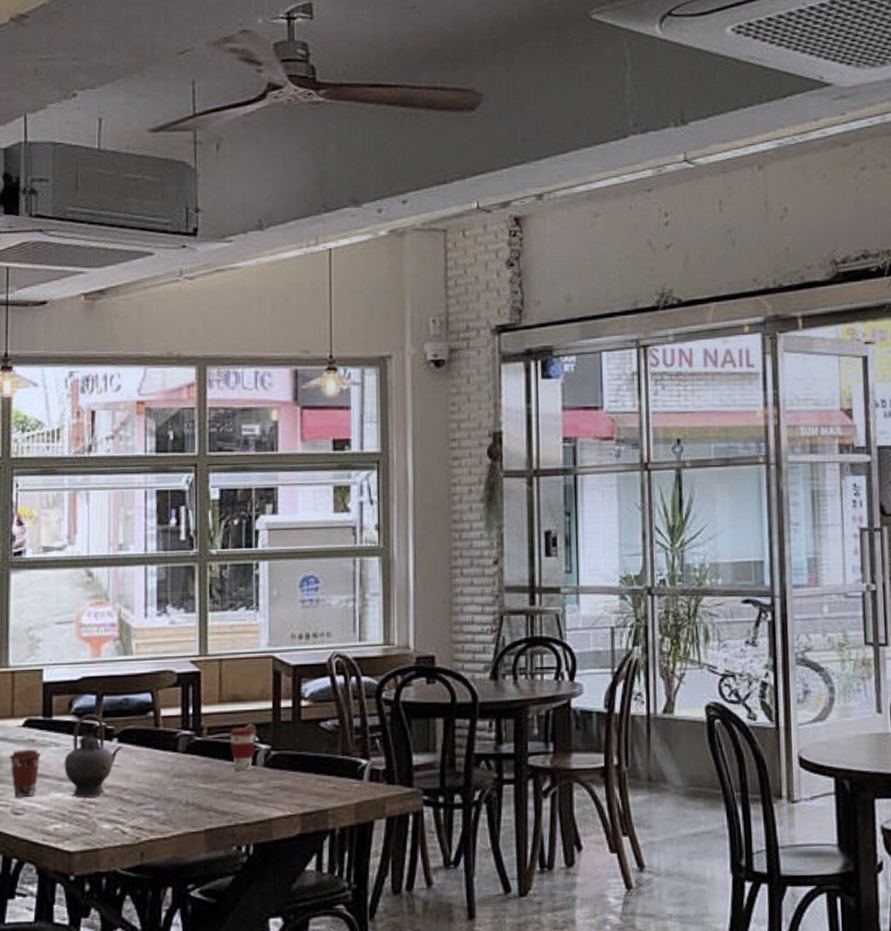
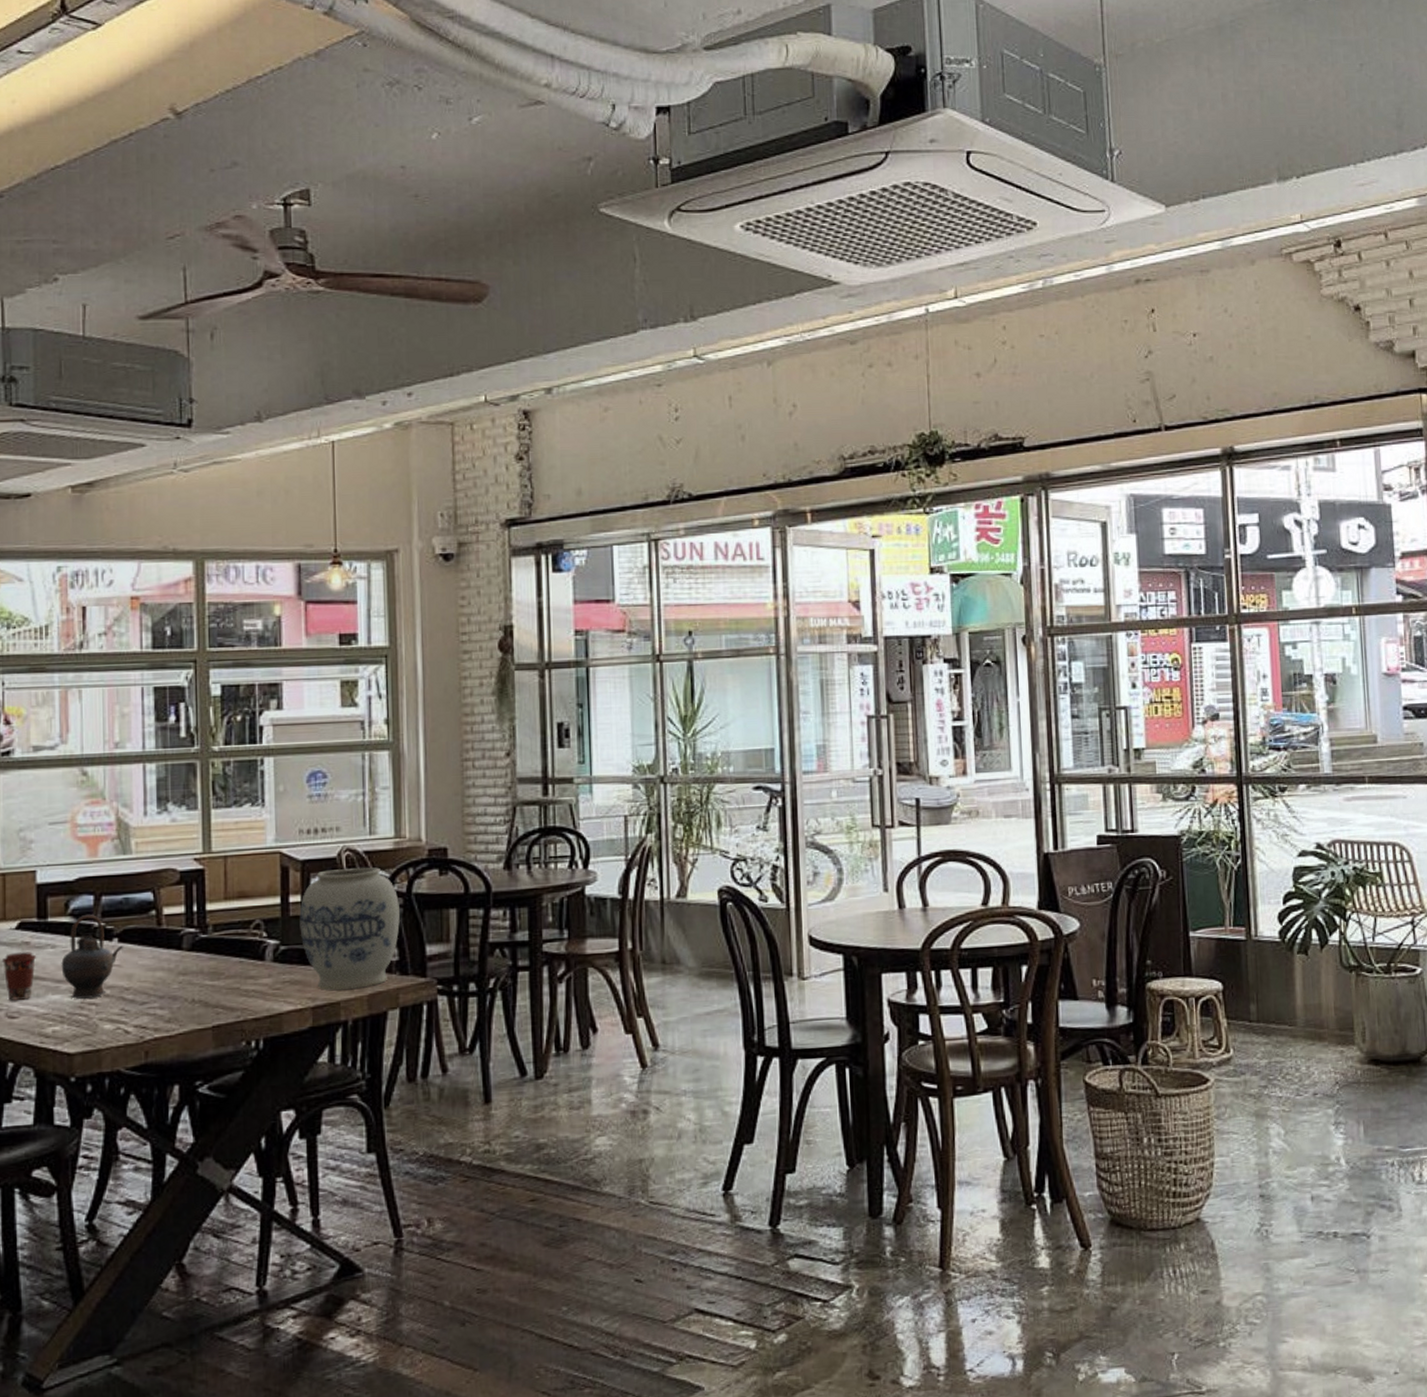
coffee cup: present [230,727,256,771] -> none [236,923,264,967]
vase: none [290,673,387,797] -> present [299,867,400,990]

